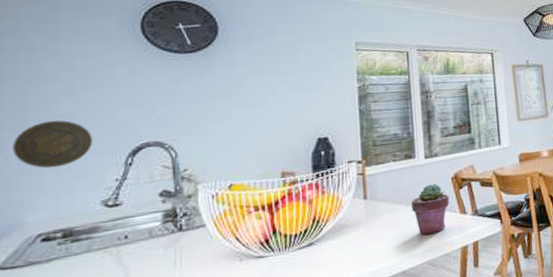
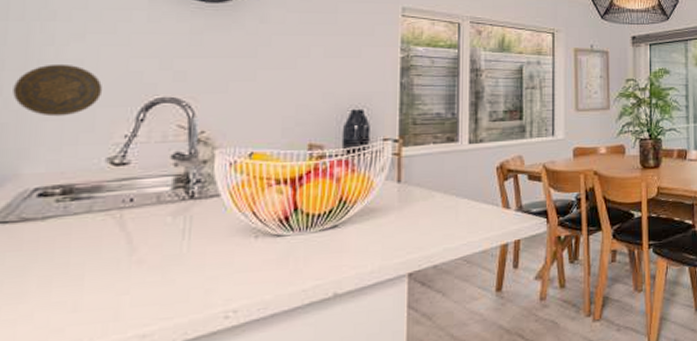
potted succulent: present [411,183,450,235] -> none [450,172,492,227]

